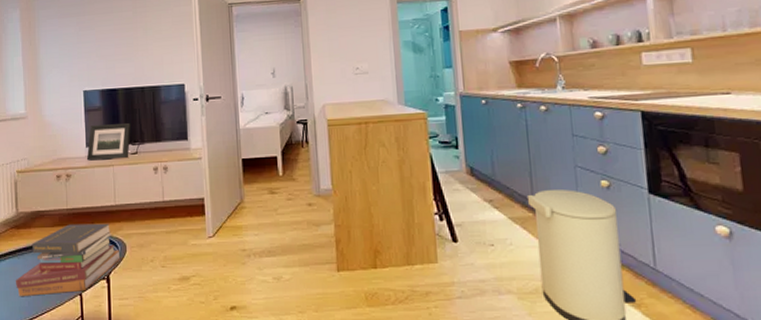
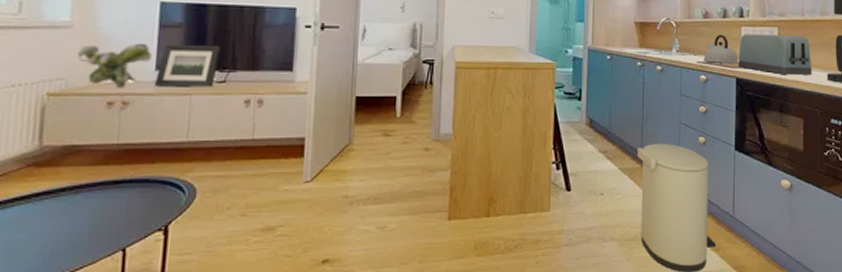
books: present [15,223,121,297] -> none [24,163,187,255]
decorative plant: none [32,125,82,163] -> present [77,43,152,88]
kettle: none [596,63,644,97] -> present [703,34,740,64]
toaster: none [641,54,746,104] -> present [738,34,812,76]

